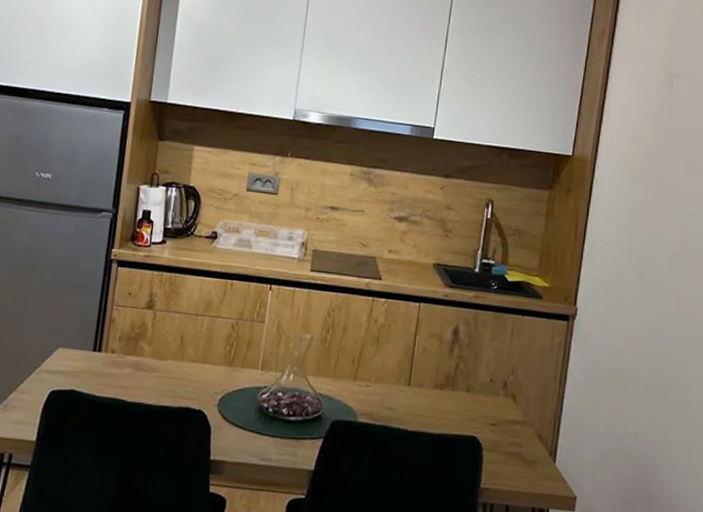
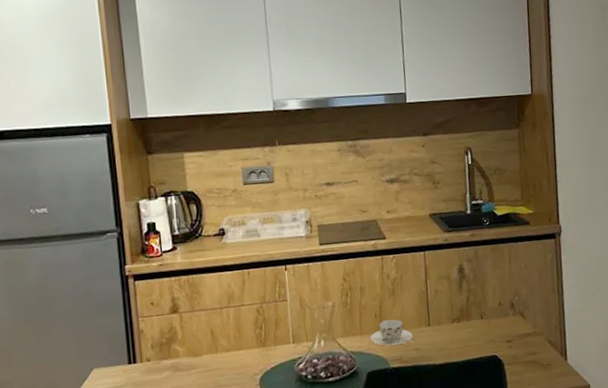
teacup: none [342,368,390,400] -> present [369,319,415,346]

